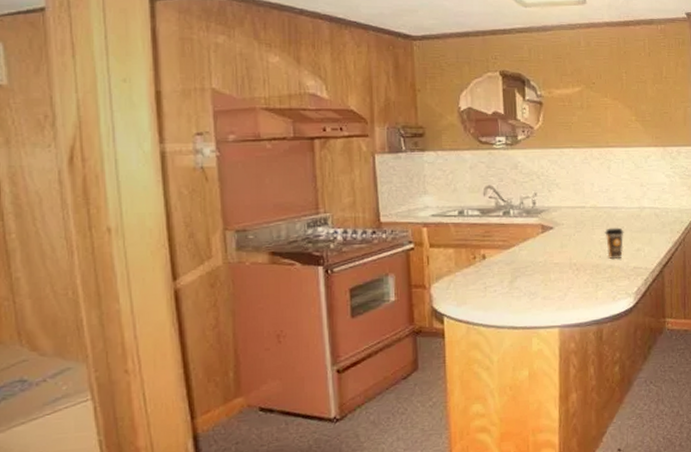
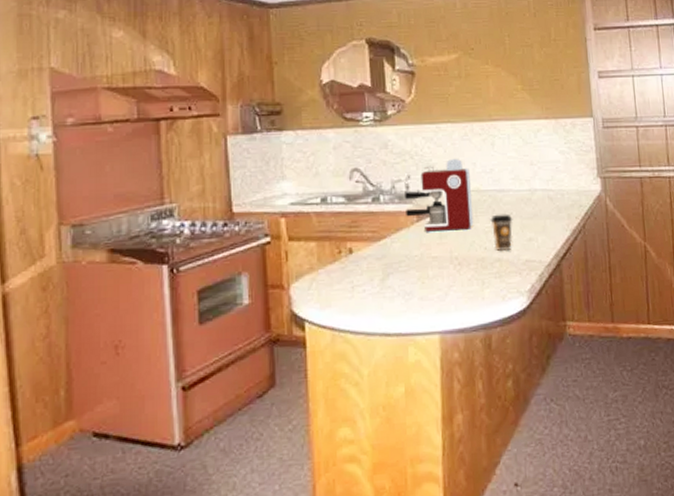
coffee maker: none [531,180,591,242] -> present [404,159,474,232]

